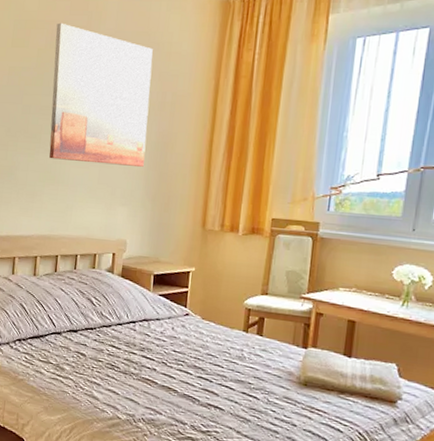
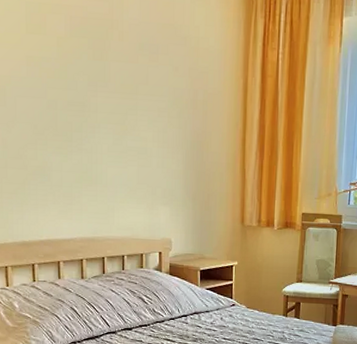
wall art: present [49,22,153,167] -> none [75,8,182,166]

